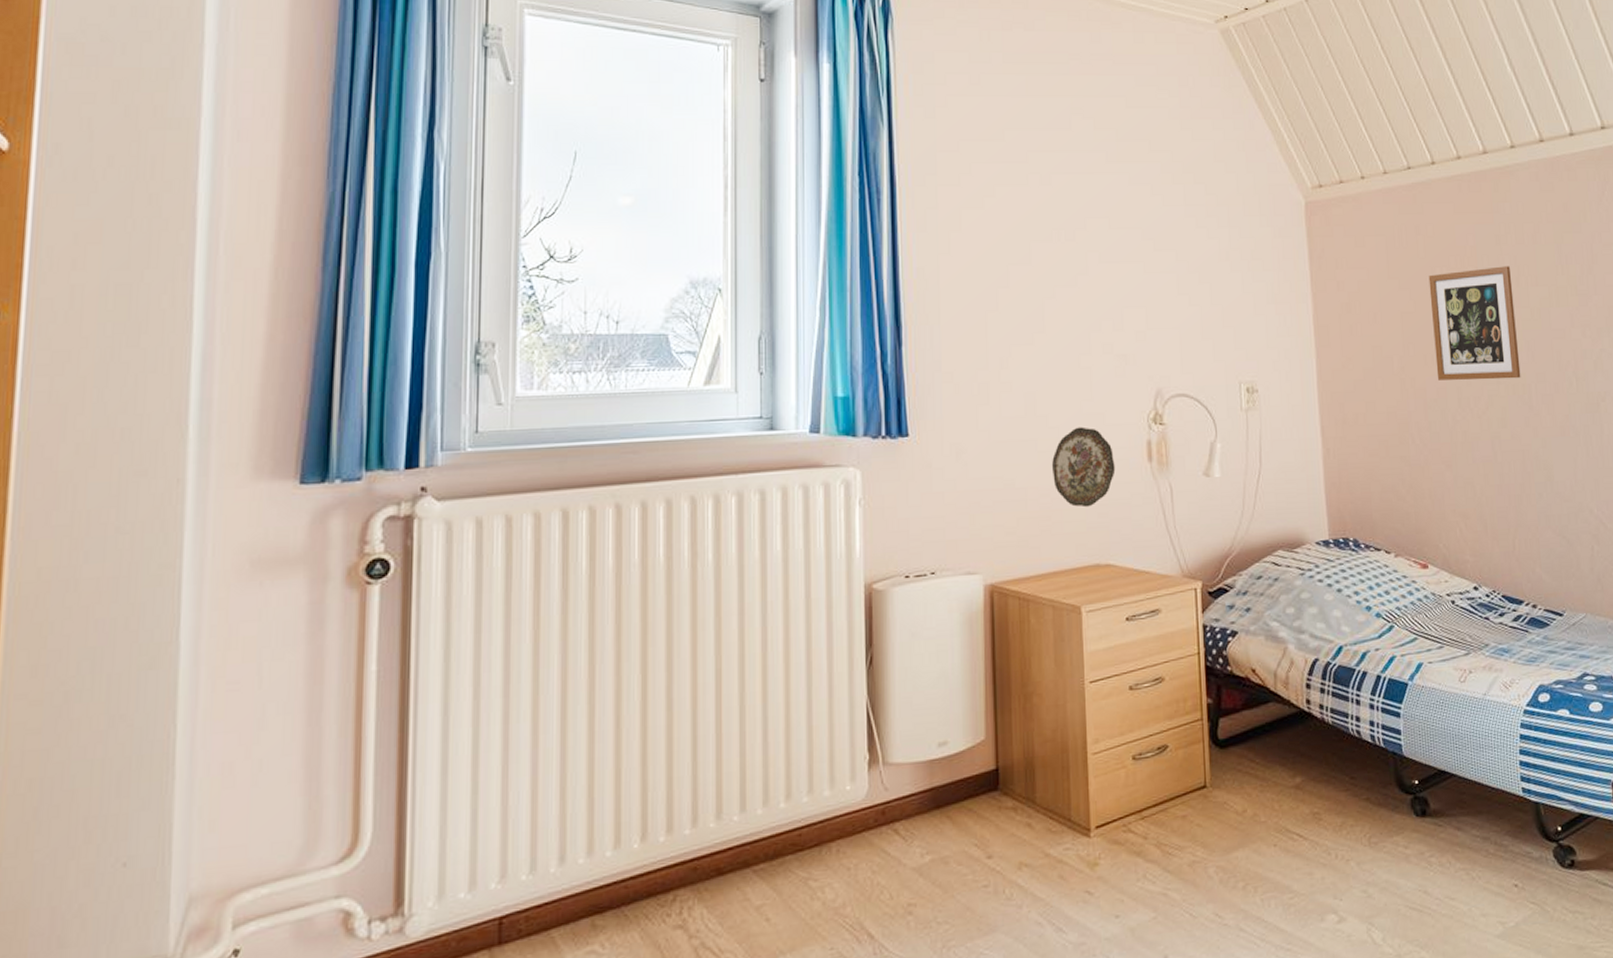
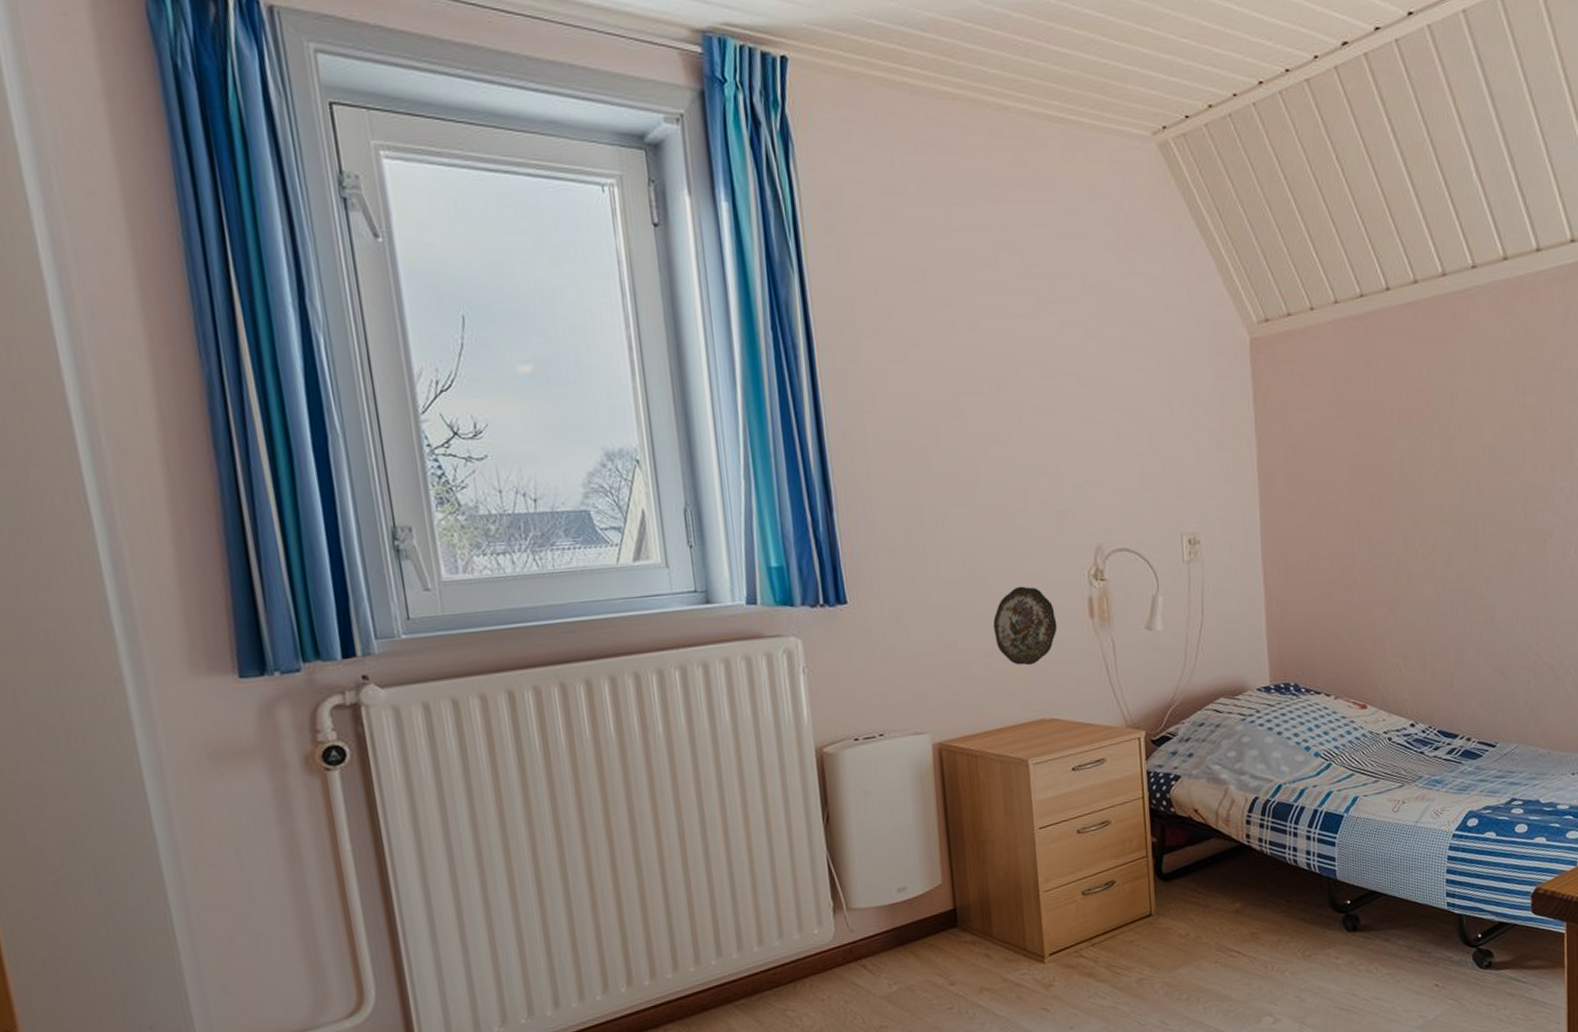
picture frame: present [1428,266,1521,380] -> none [1378,399,1469,523]

